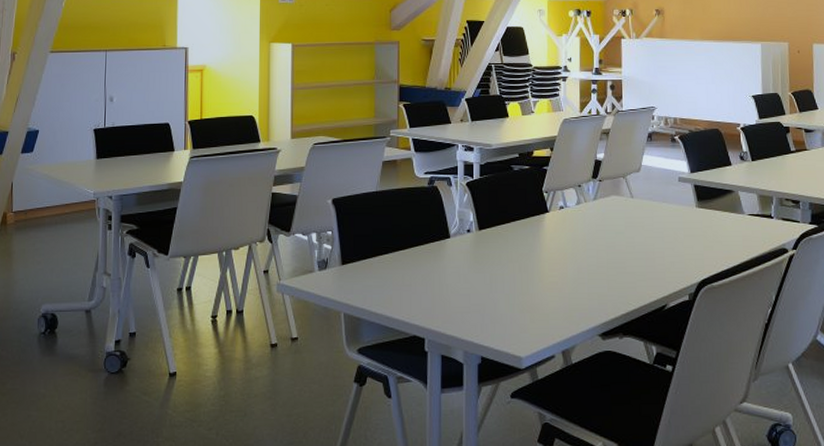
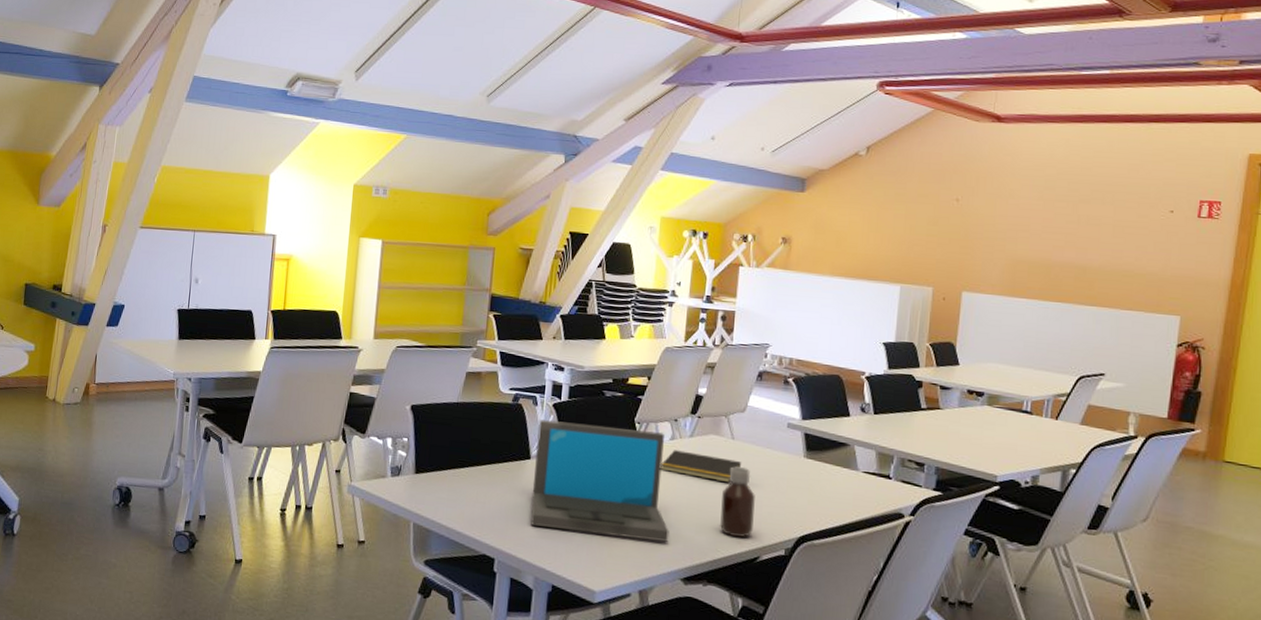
laptop: none [454,198,584,303] -> present [531,419,669,542]
notepad: none [570,214,642,239] -> present [660,450,741,483]
bottle: none [628,222,658,289] -> present [719,466,755,538]

